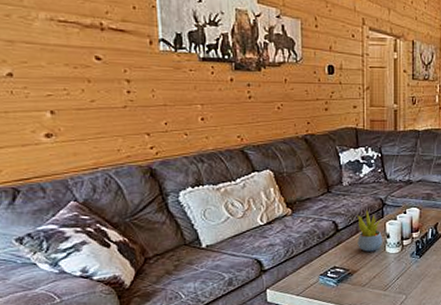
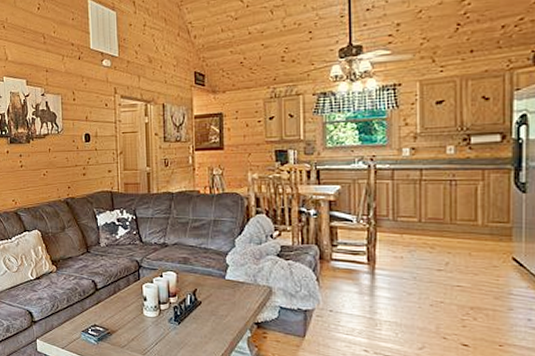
succulent plant: present [357,210,383,252] -> none [114,271,140,313]

